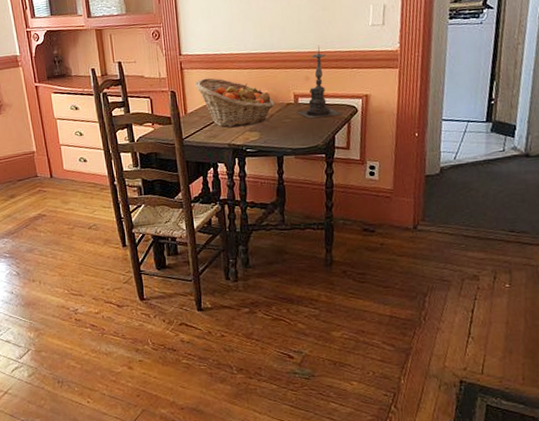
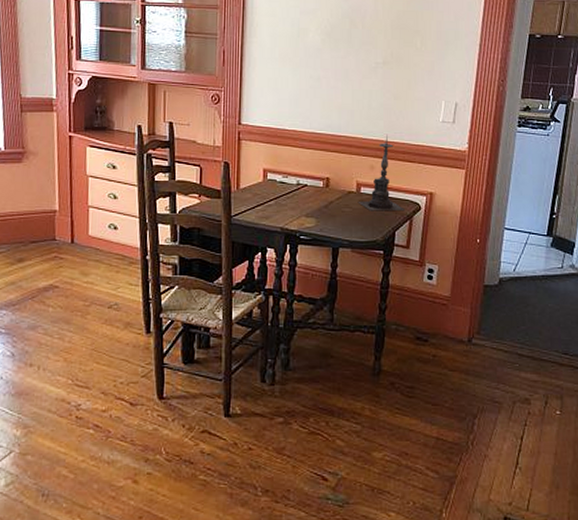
fruit basket: present [195,78,274,128] -> none [252,153,335,211]

